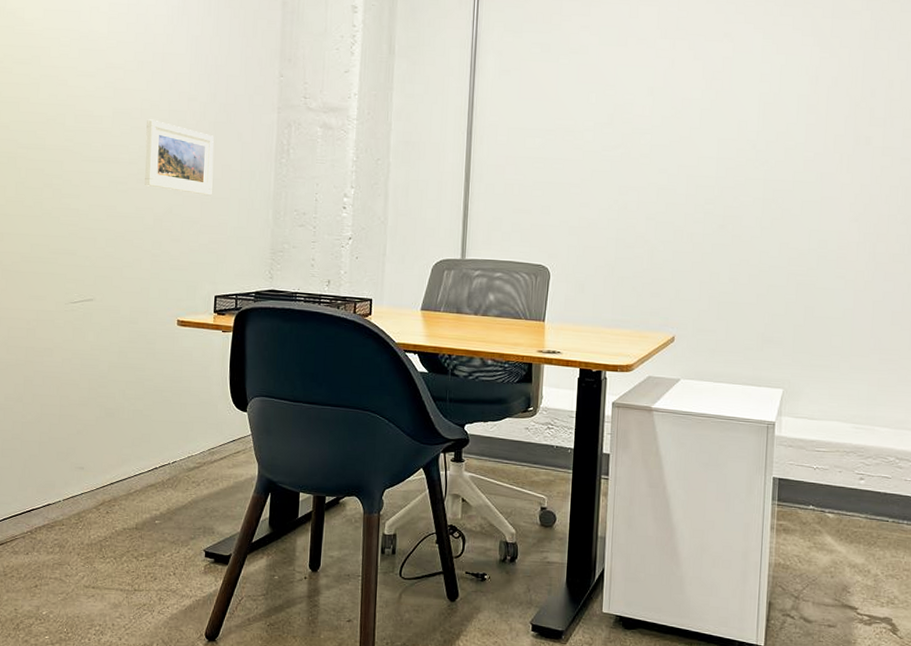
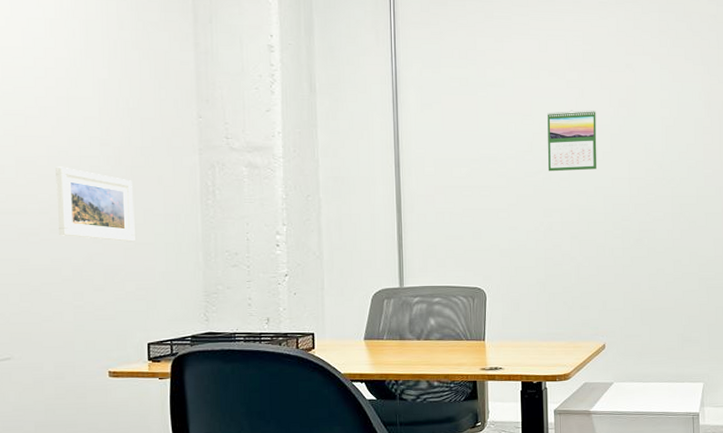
calendar: none [627,81,686,147] -> present [547,110,597,172]

